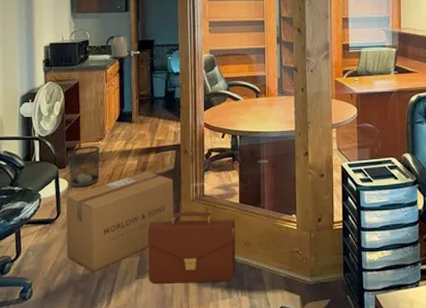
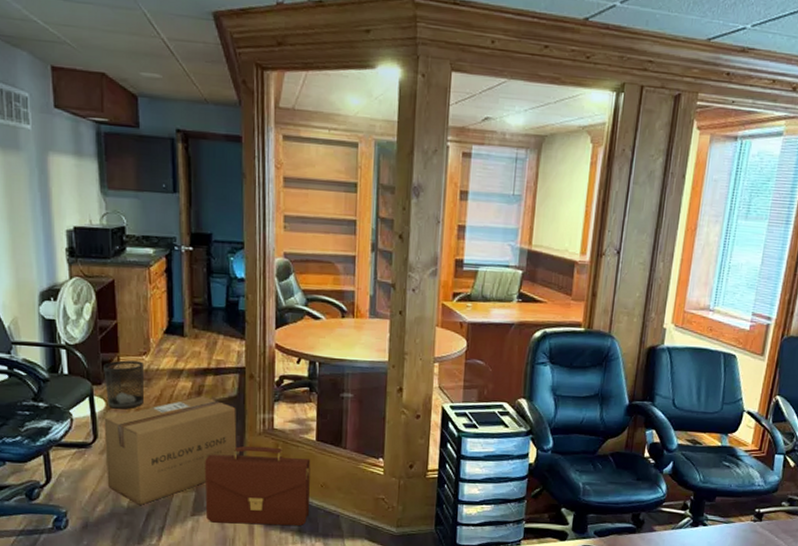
kettle: present [106,34,128,60] -> none [148,222,178,256]

